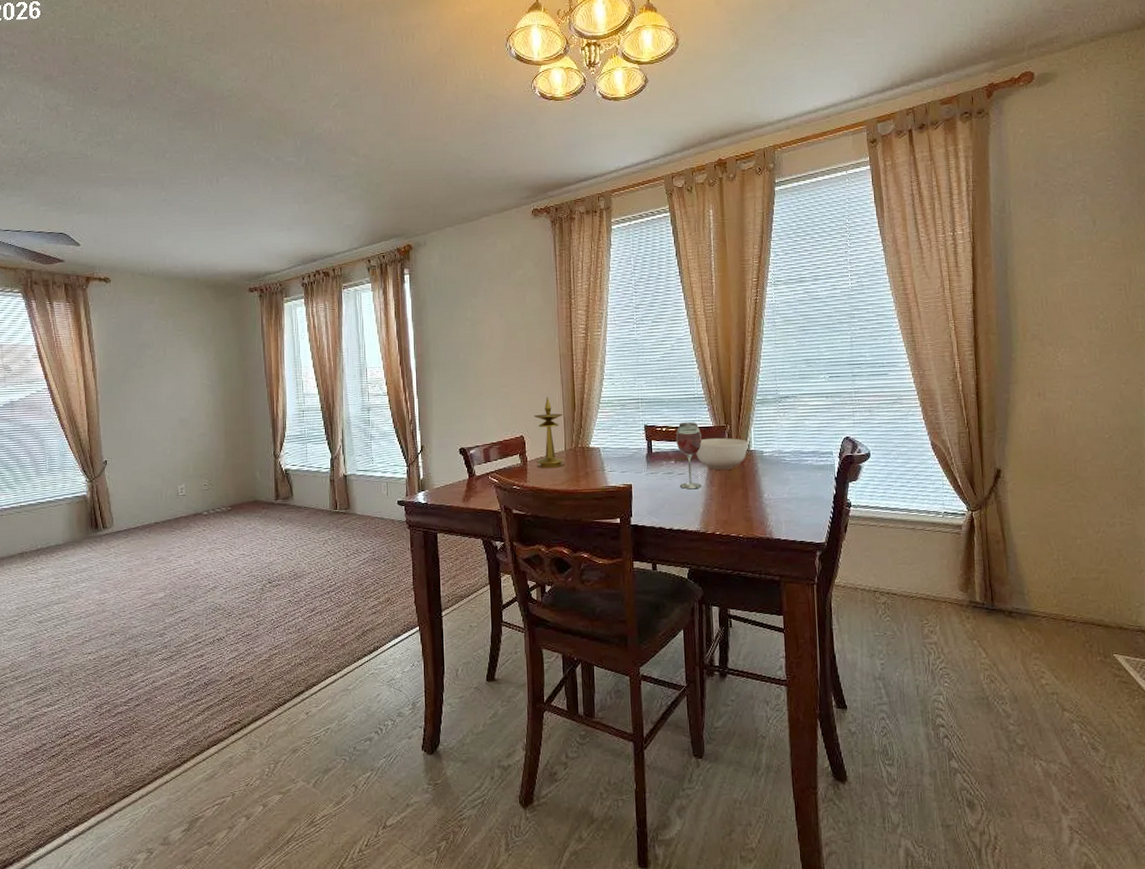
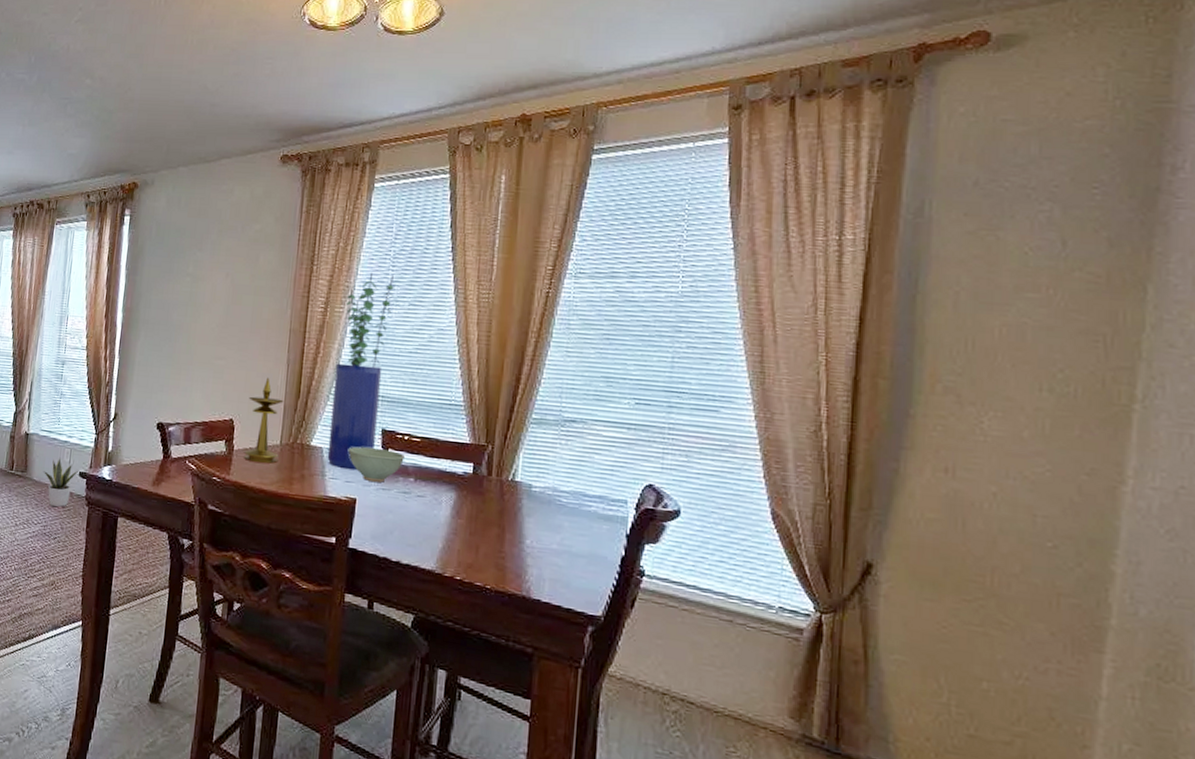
potted plant: none [364,491,396,535] -> present [43,457,78,508]
vase: none [601,299,640,462] -> present [327,272,394,469]
bowl: none [620,441,666,469] -> present [348,446,406,483]
wineglass: present [676,422,702,490] -> none [416,433,453,518]
bowl: present [696,437,748,471] -> none [443,457,513,502]

